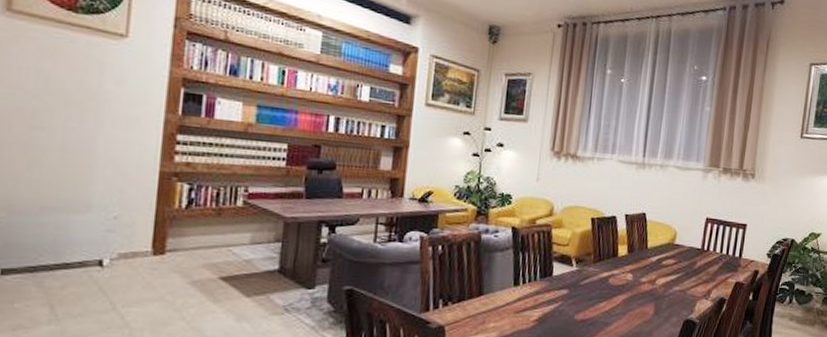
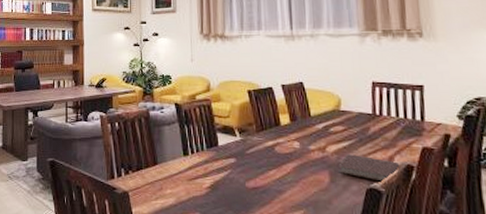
notebook: none [663,286,715,315] -> present [338,153,400,184]

